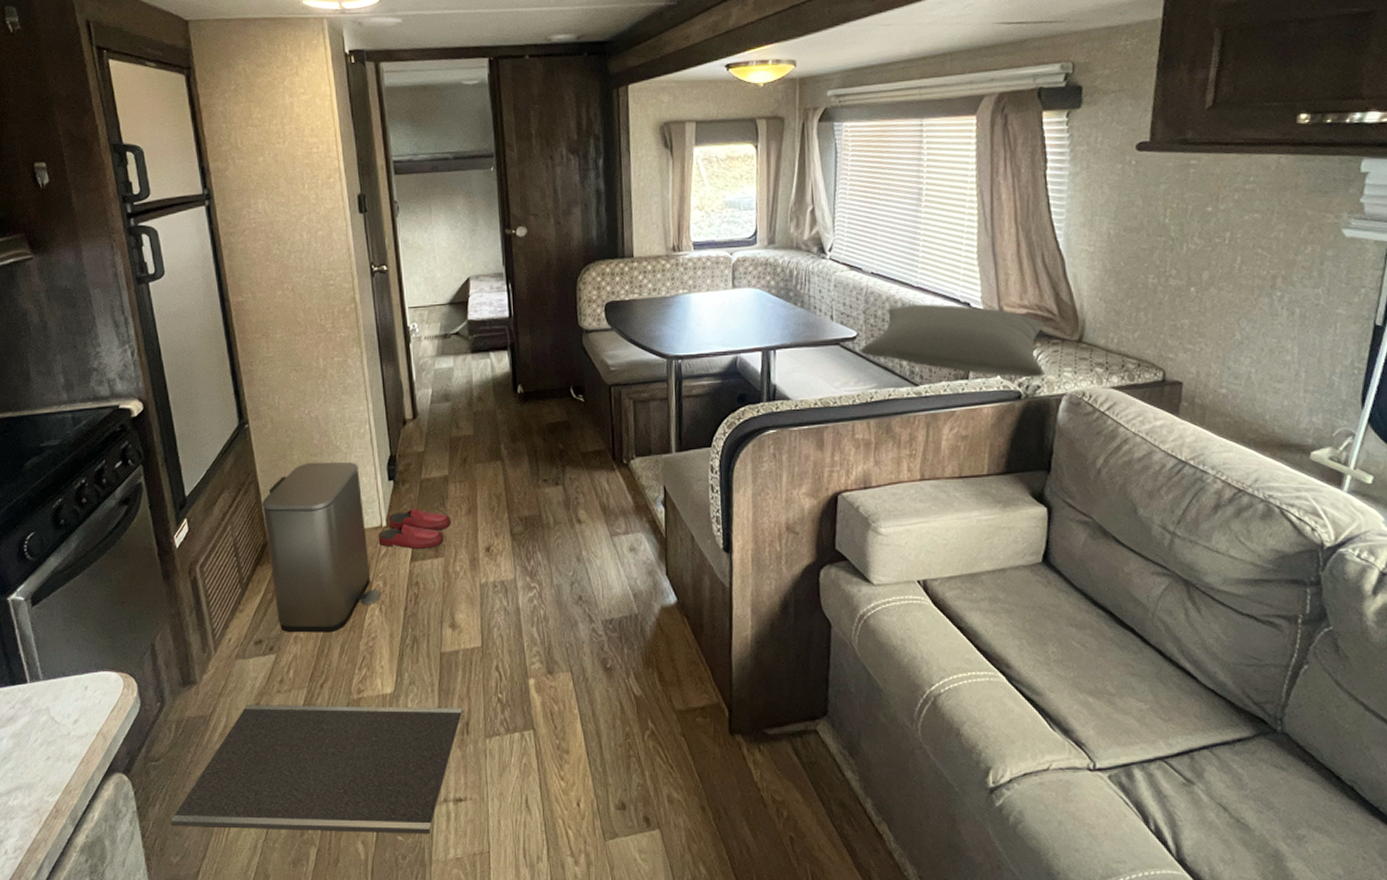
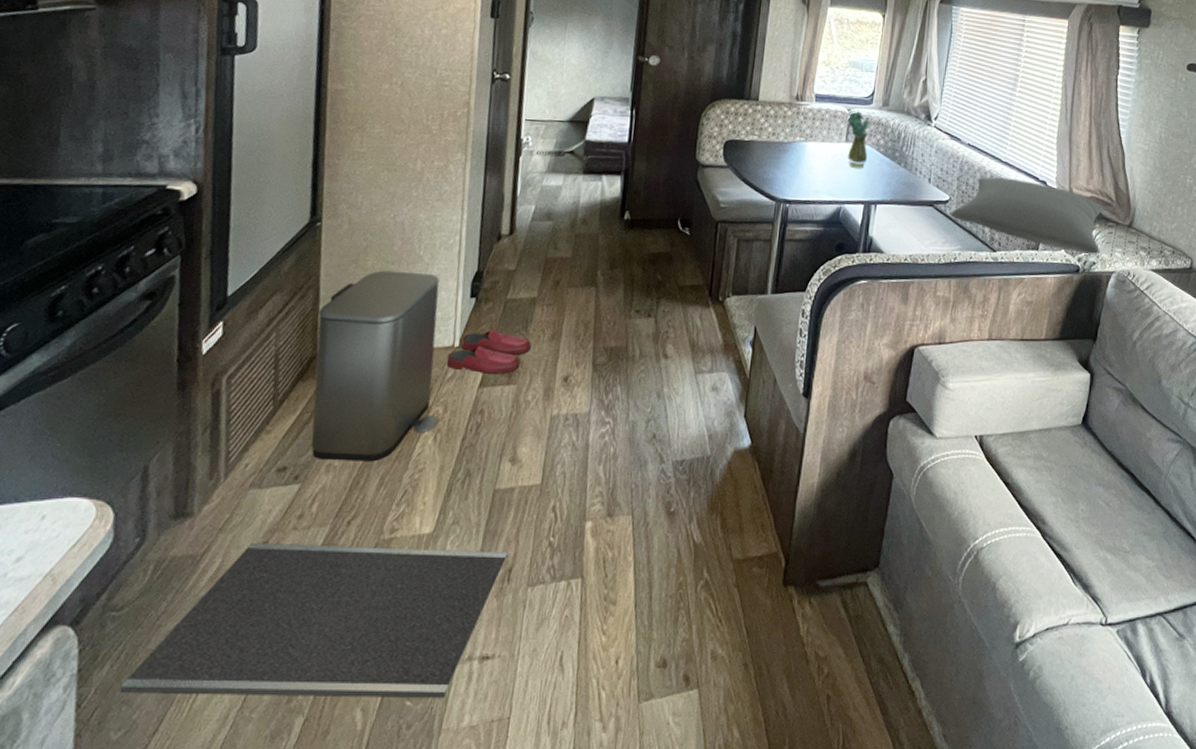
vase: none [730,252,759,316] -> present [847,108,869,170]

